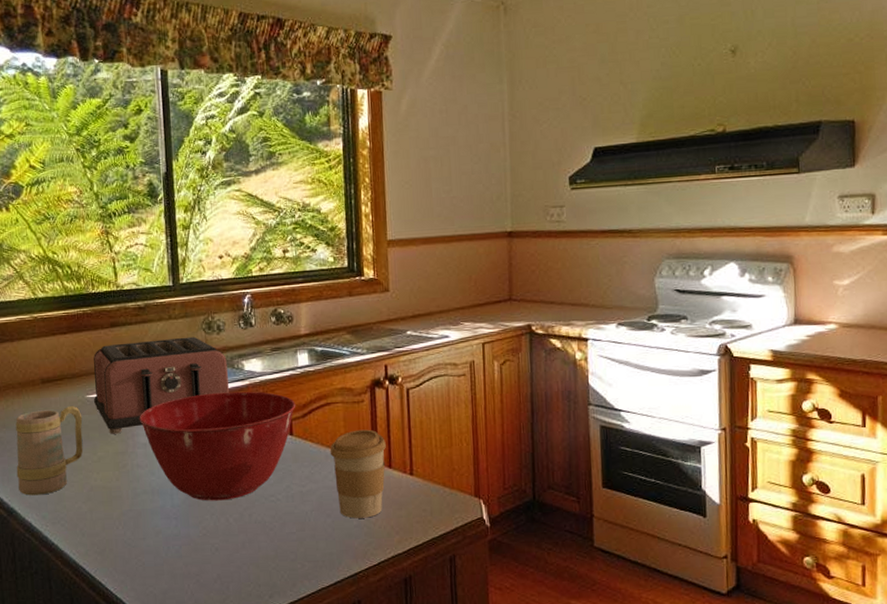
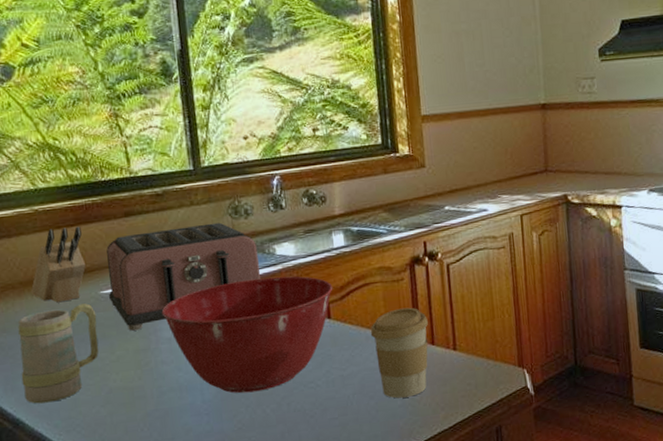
knife block: none [27,334,75,404] -> present [30,226,86,303]

